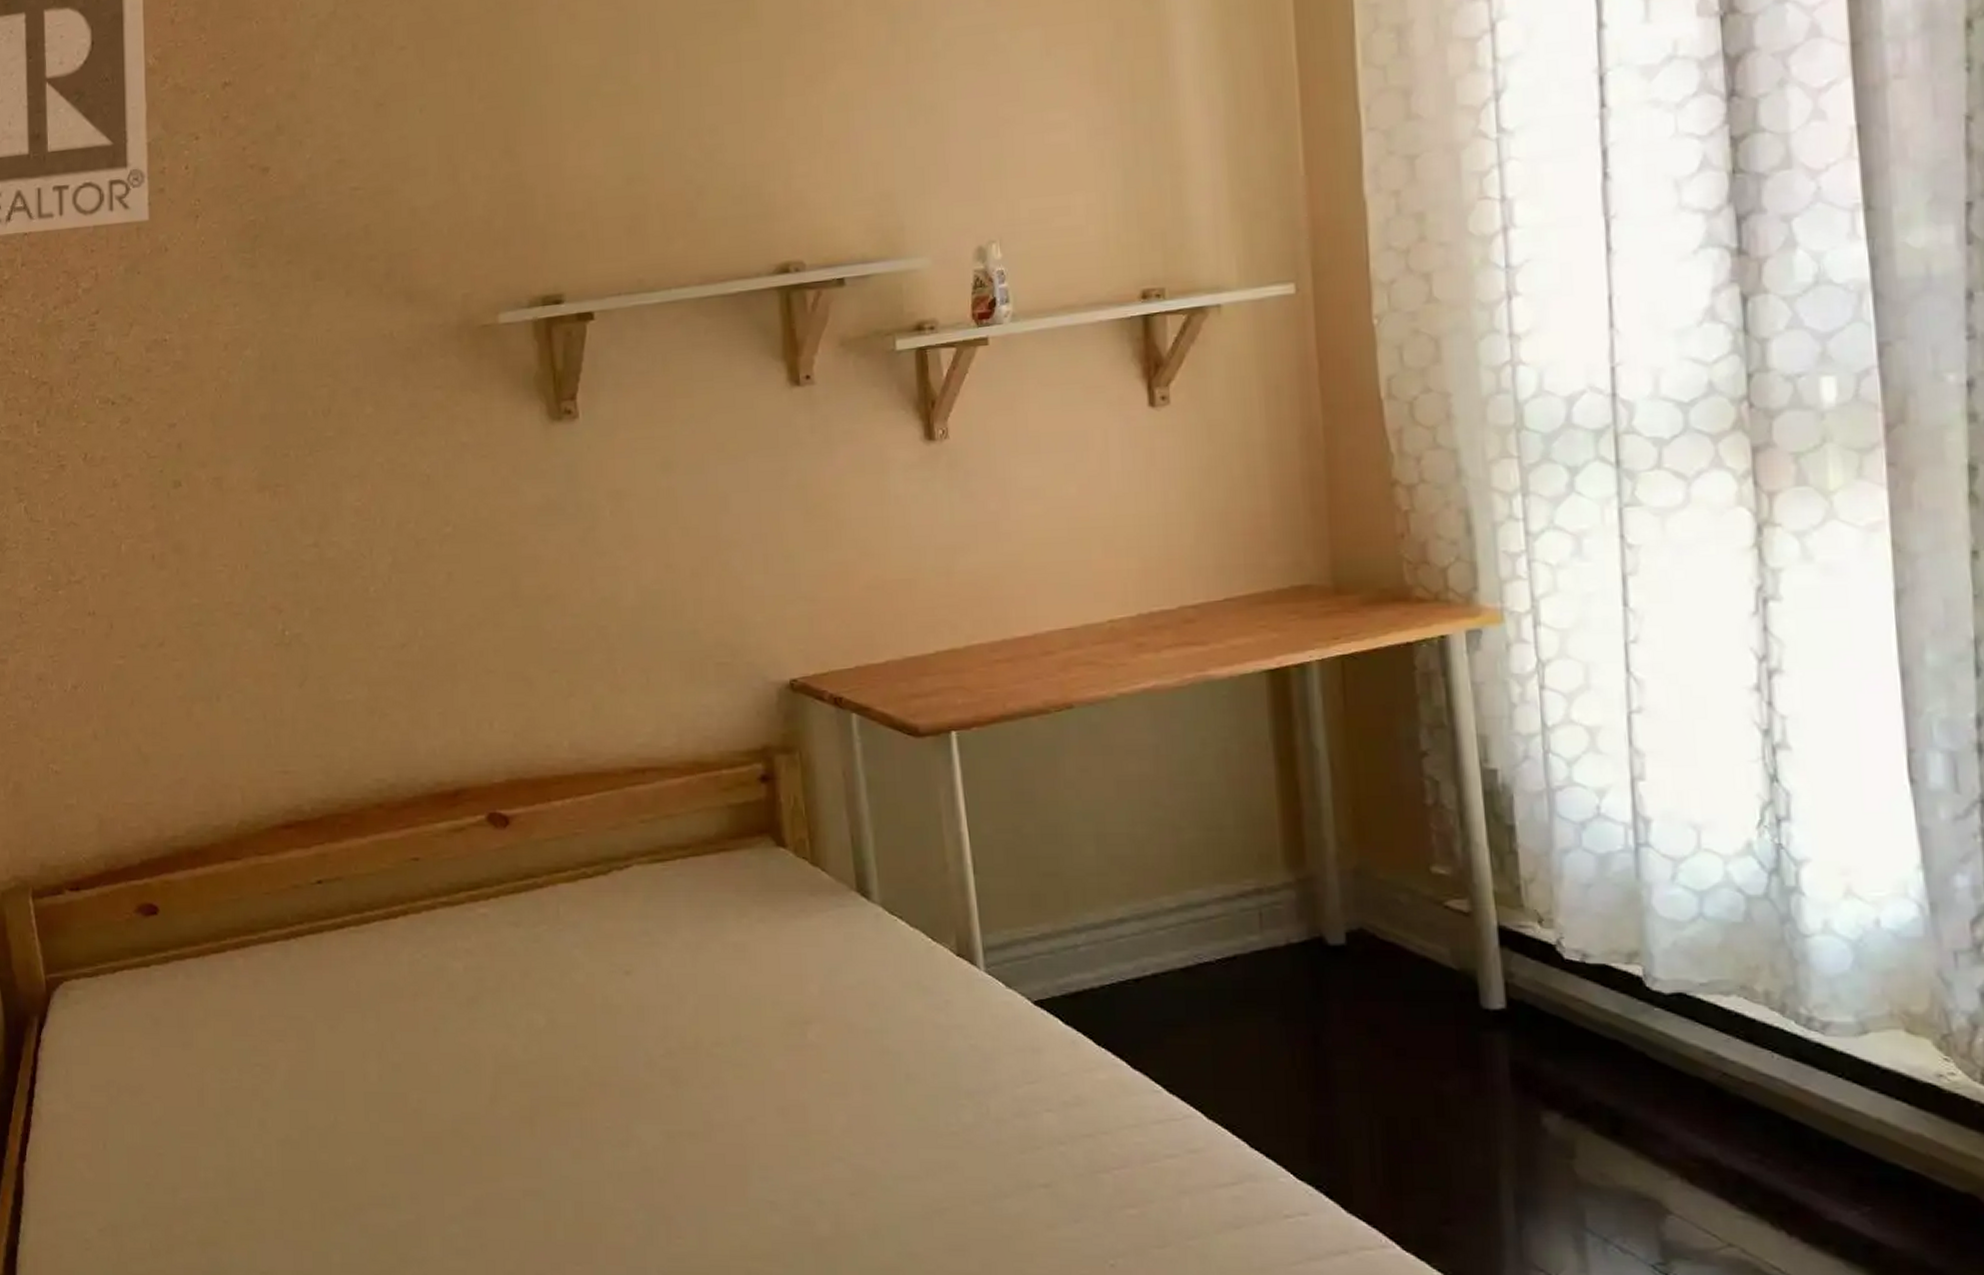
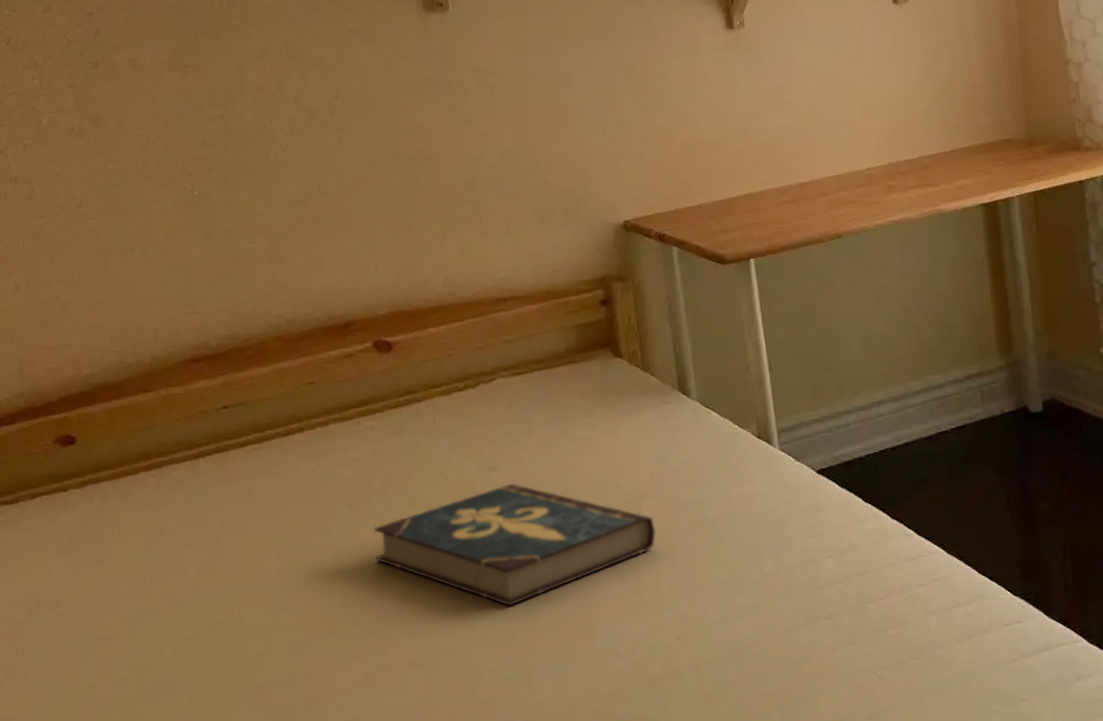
book: none [486,991,826,1138] -> present [373,483,656,607]

